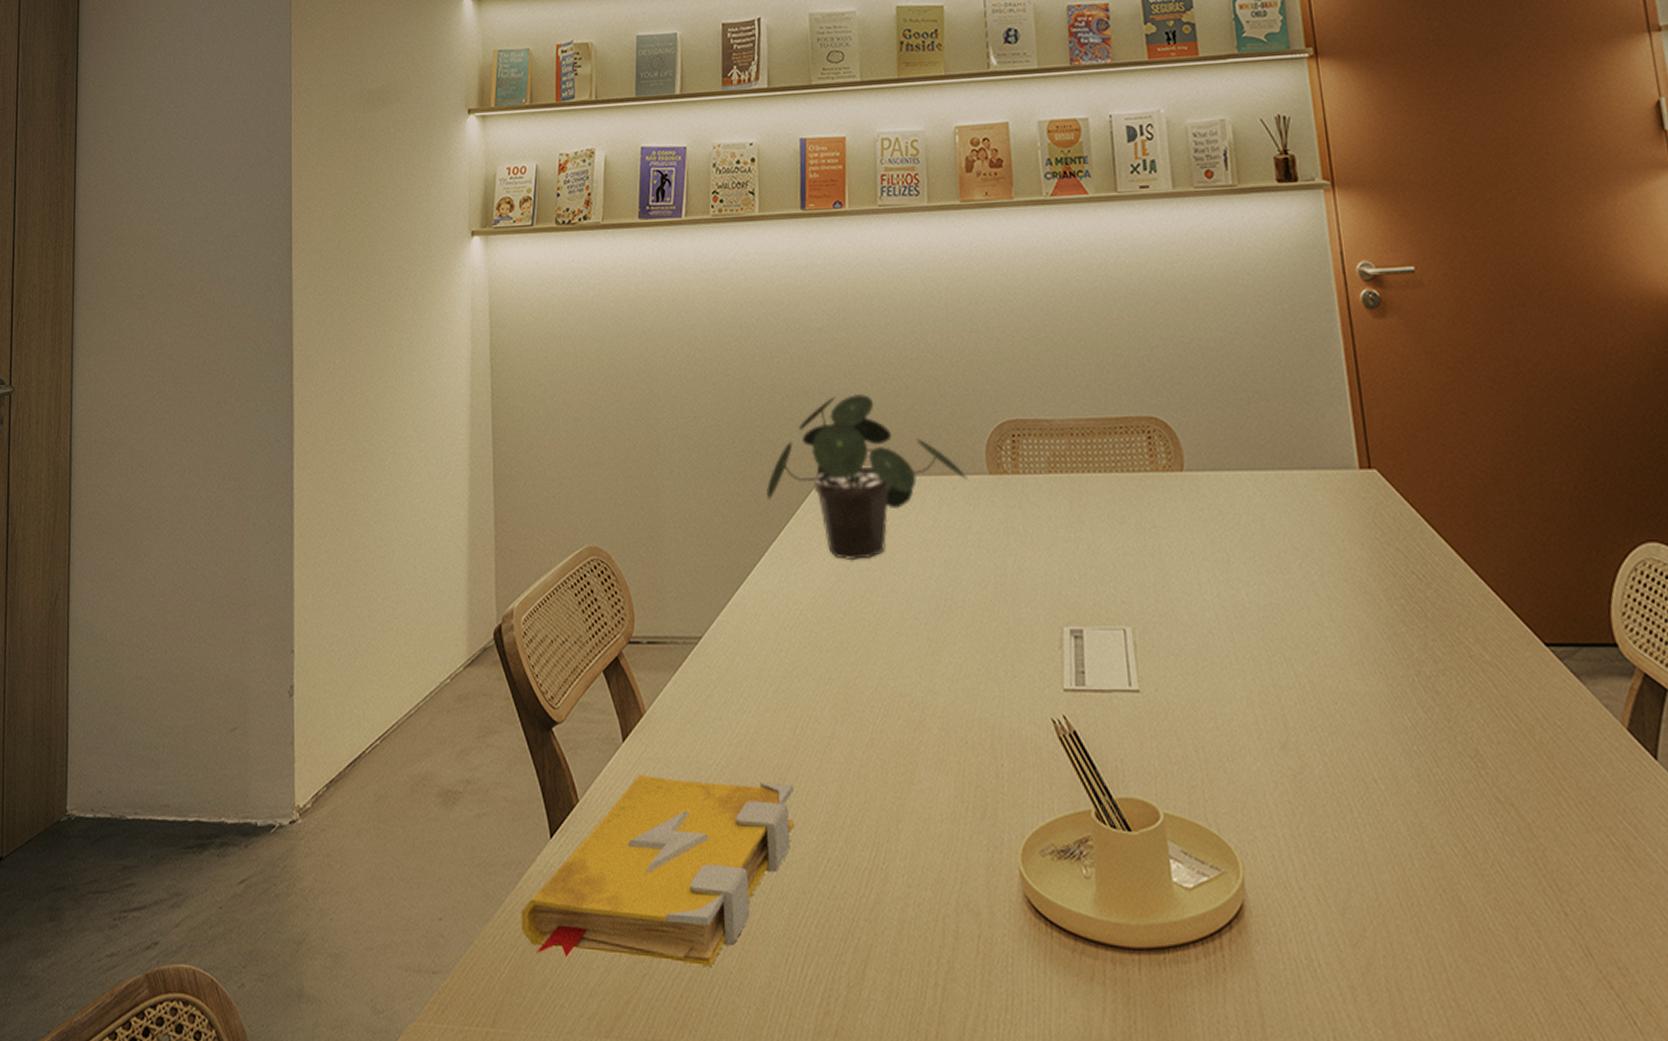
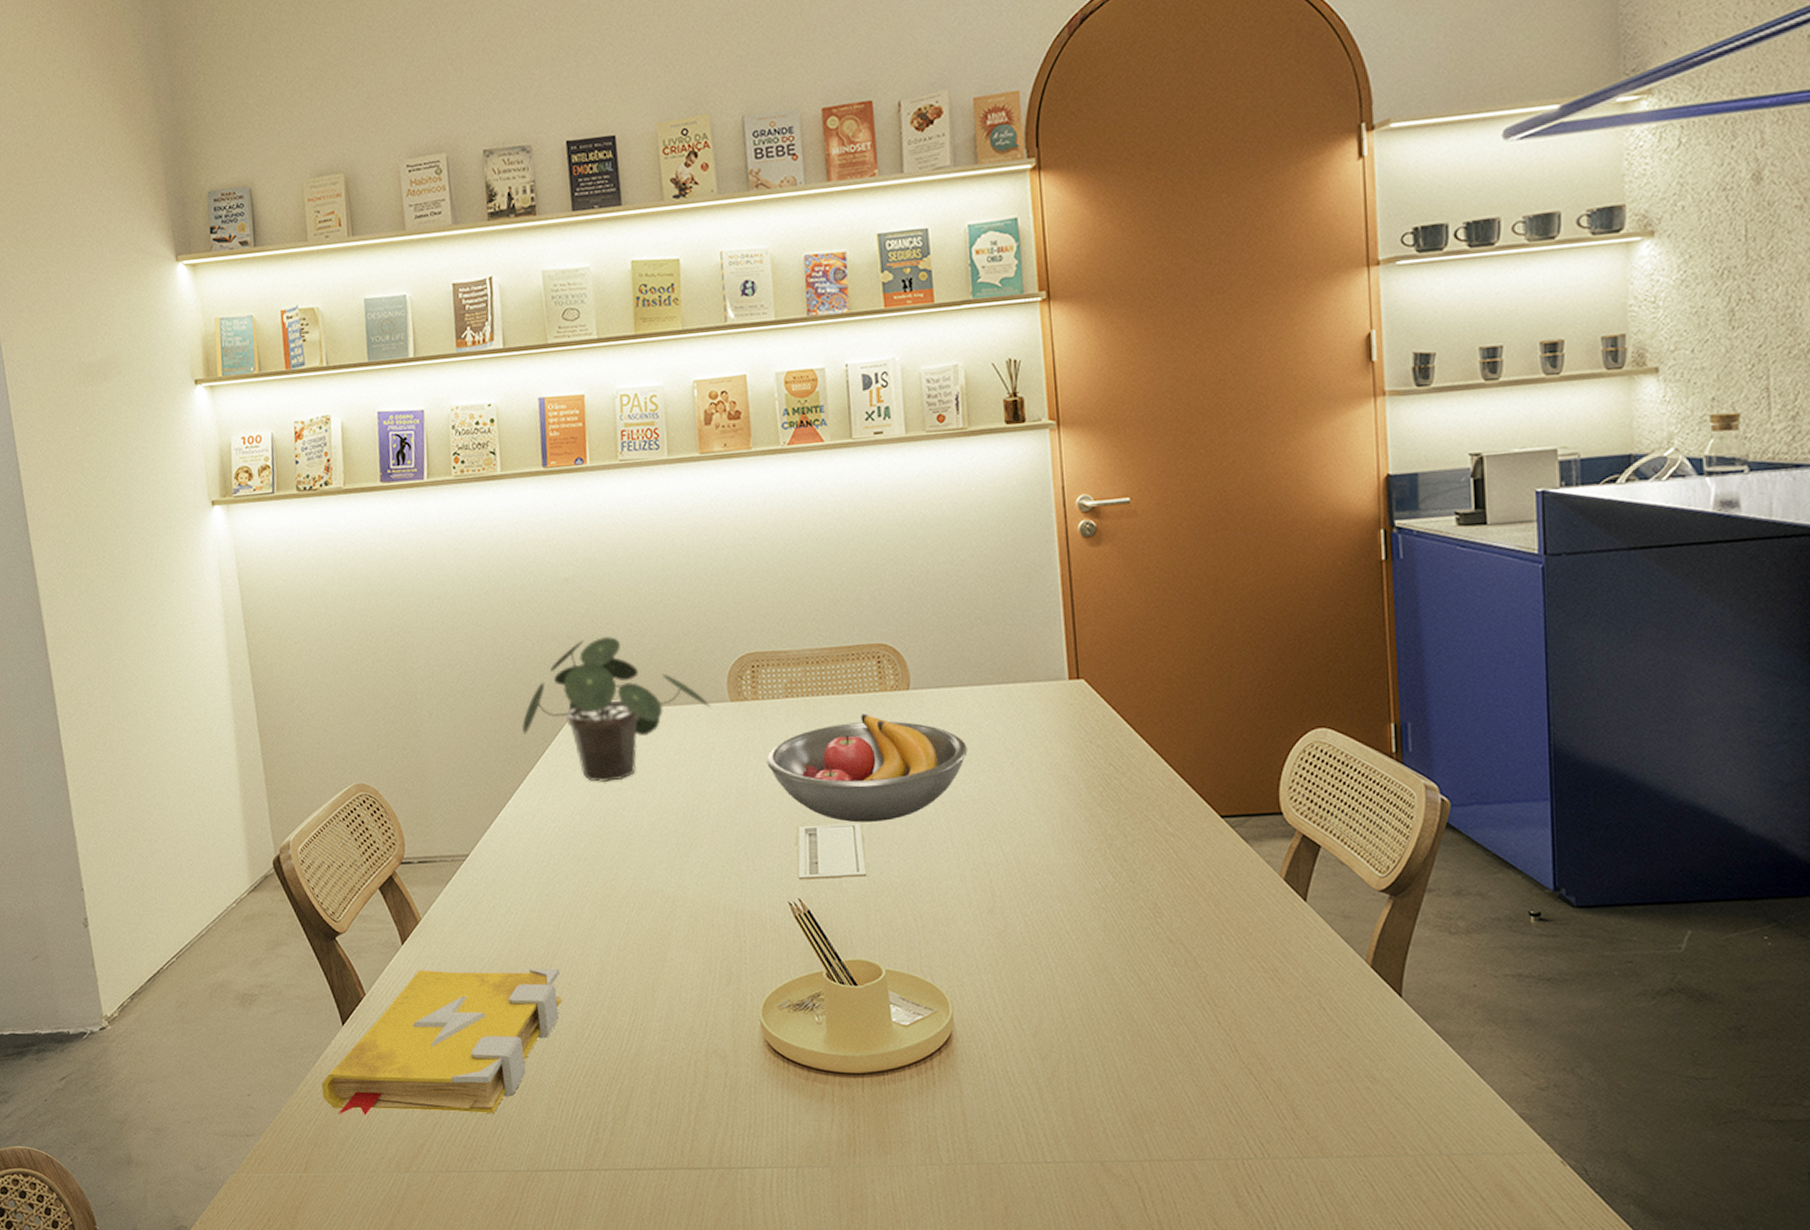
fruit bowl: none [1027,496,1250,626] -> present [766,713,968,823]

